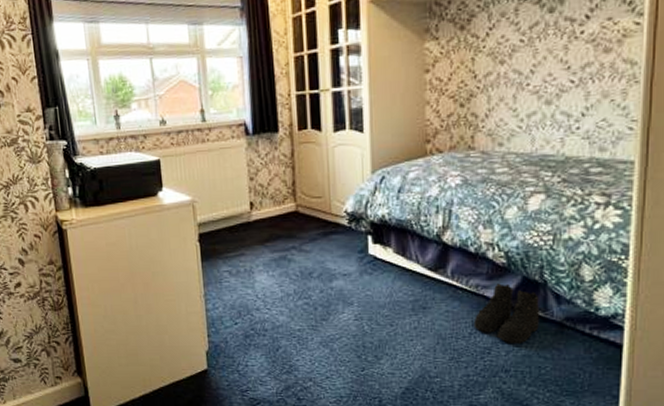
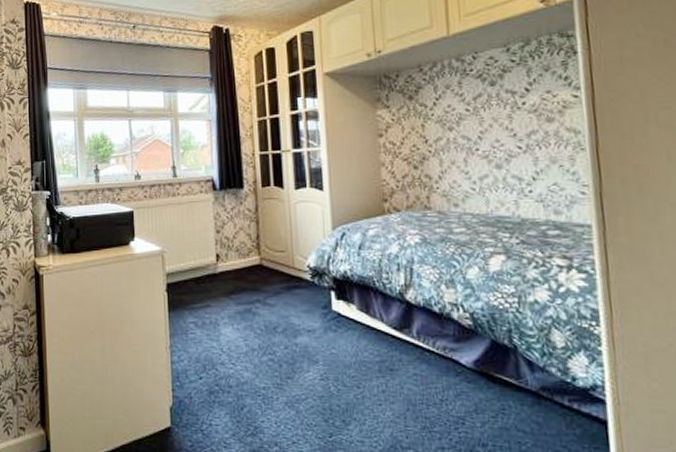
boots: present [473,283,539,343] -> none [444,346,514,414]

